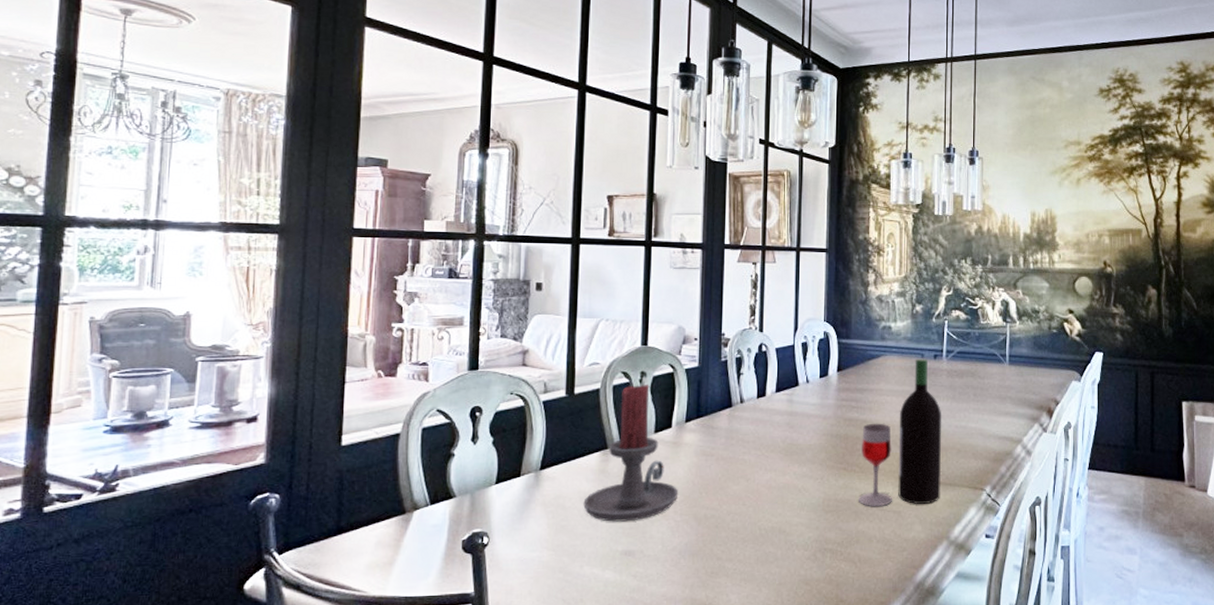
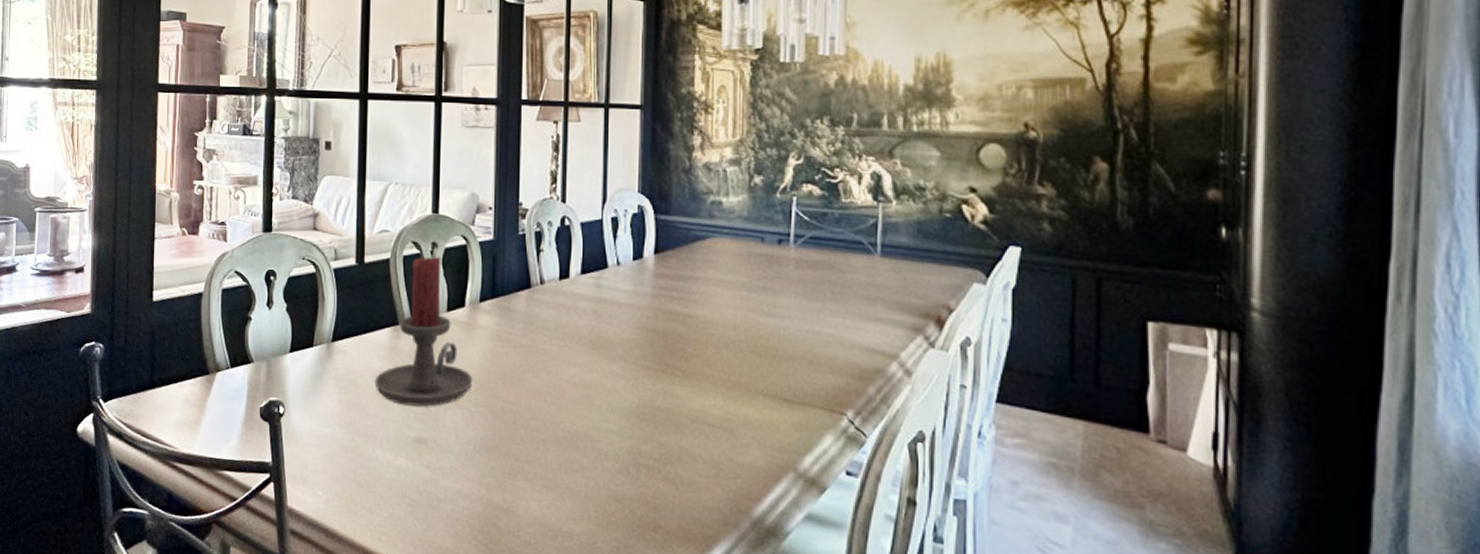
wine bottle: present [859,358,942,506] -> none [680,242,788,424]

